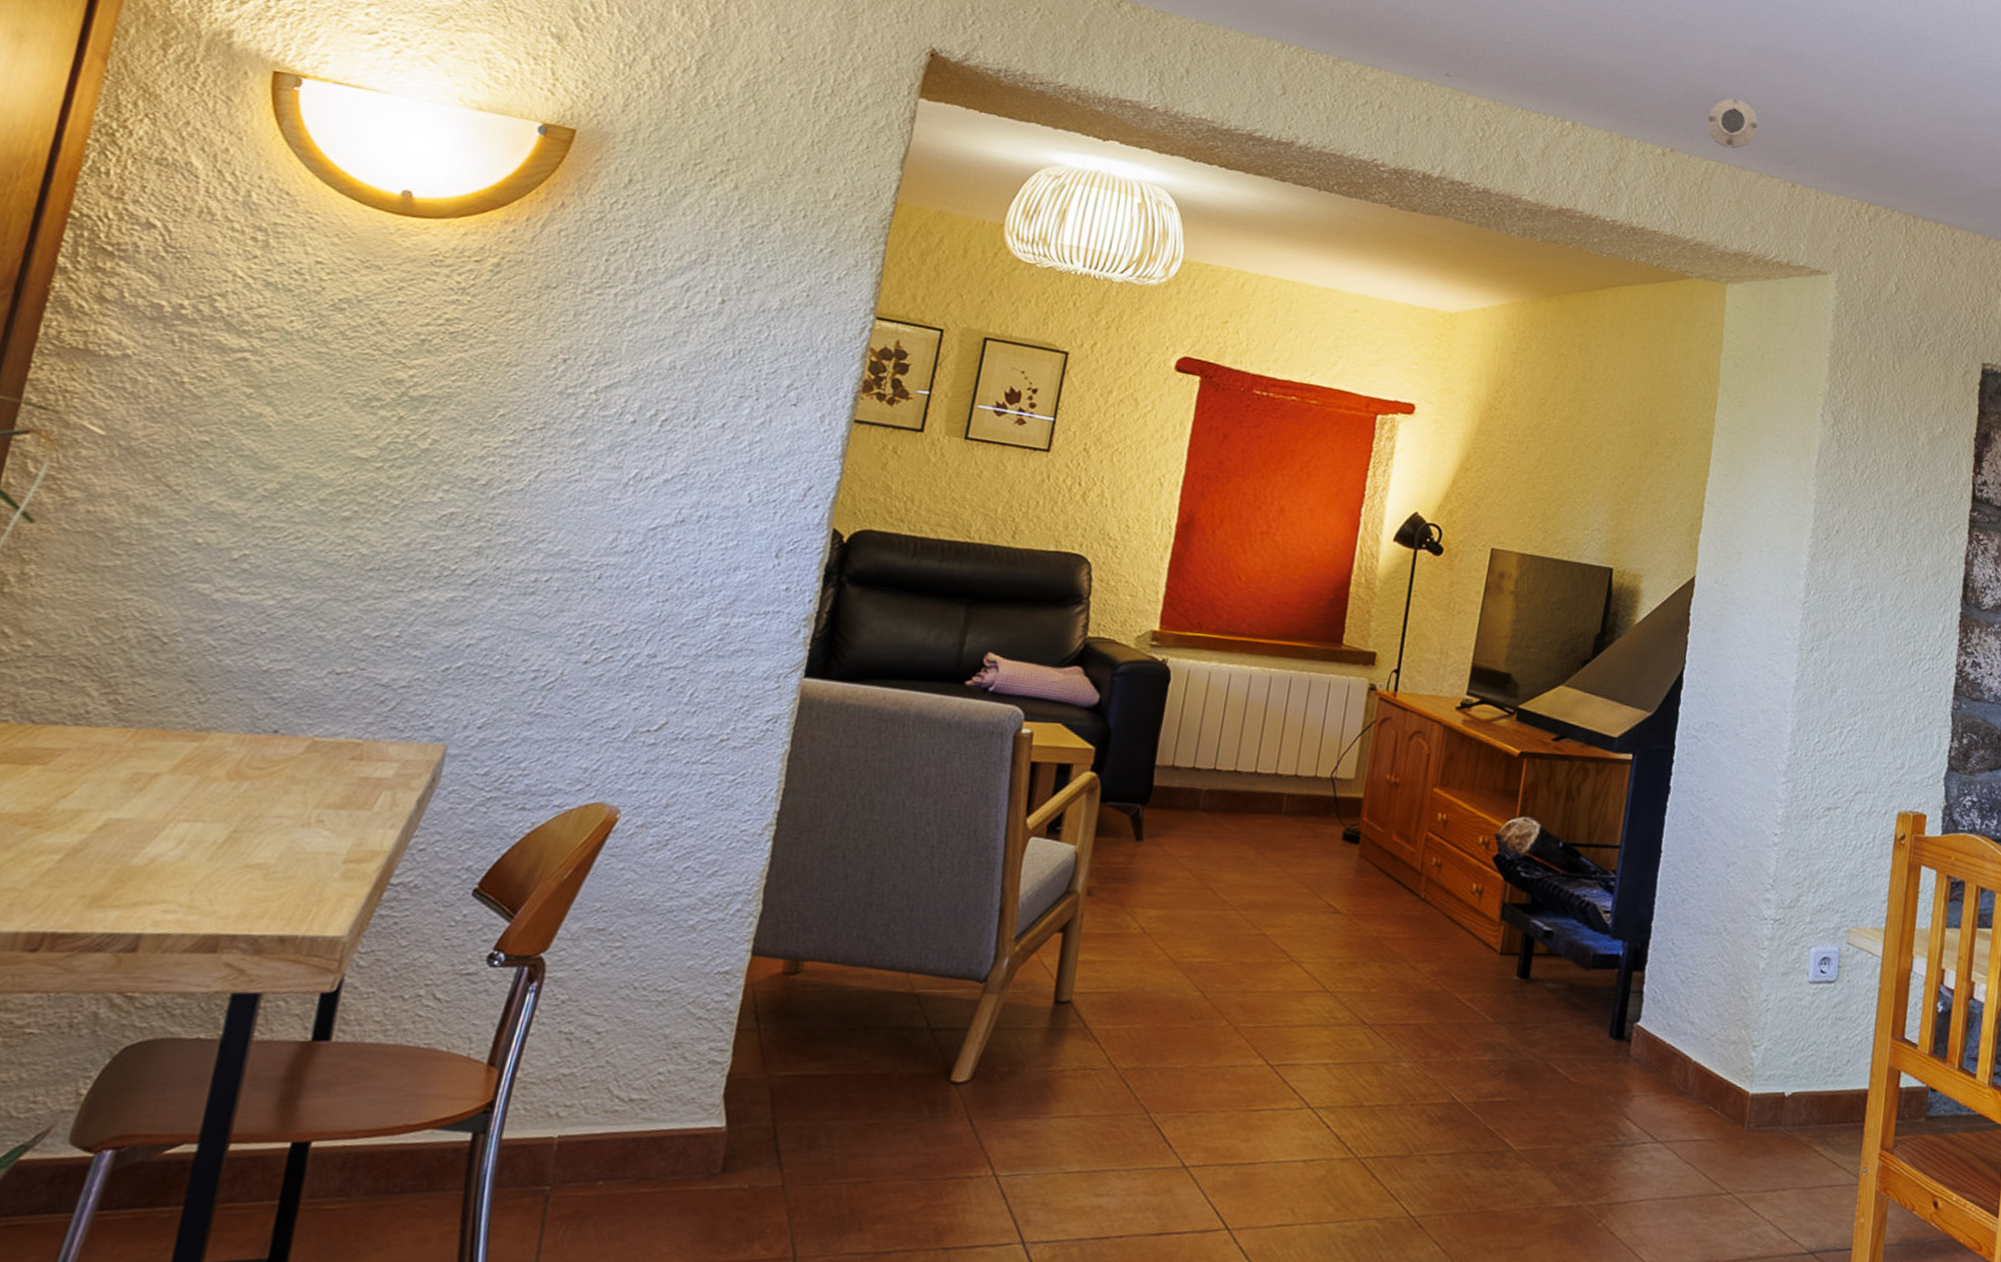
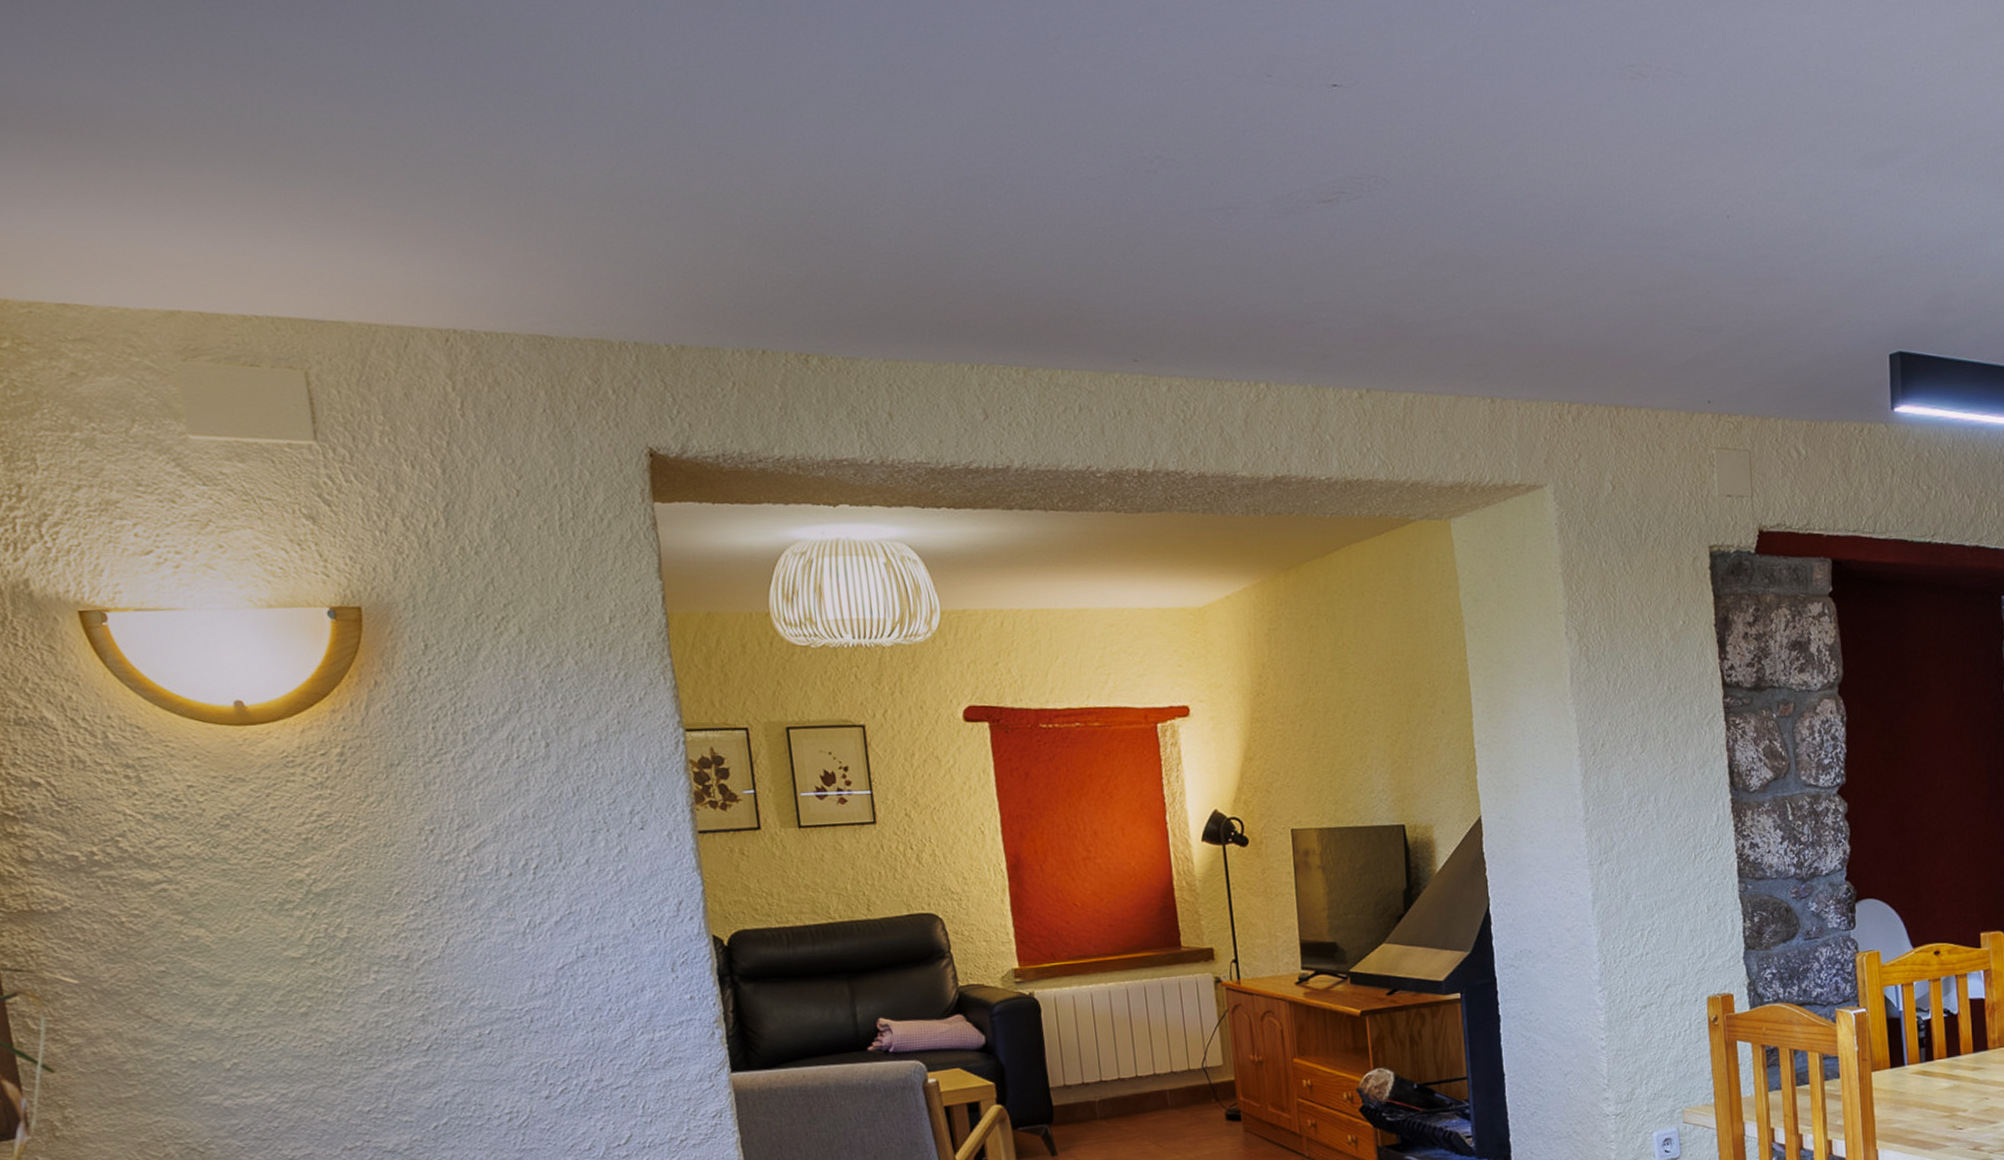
smoke detector: present [1707,98,1758,149] -> none [1394,320,1446,376]

